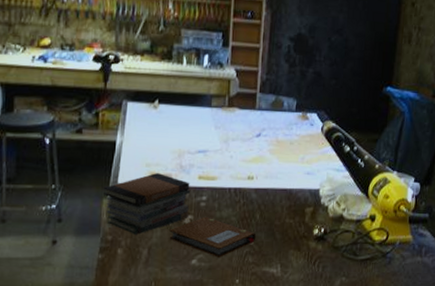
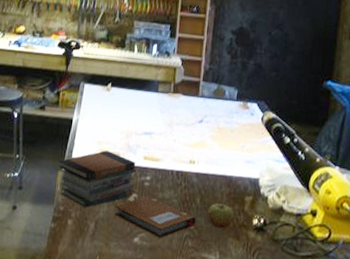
apple: none [268,217,295,242] -> present [208,203,234,229]

